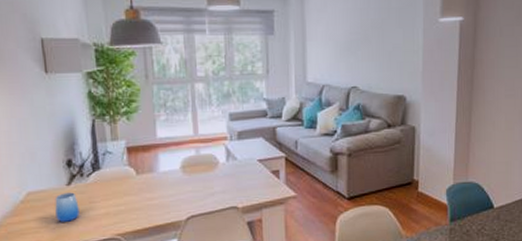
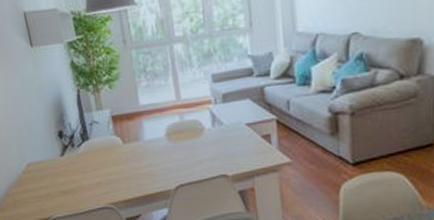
cup: present [55,192,80,222] -> none [51,163,75,192]

